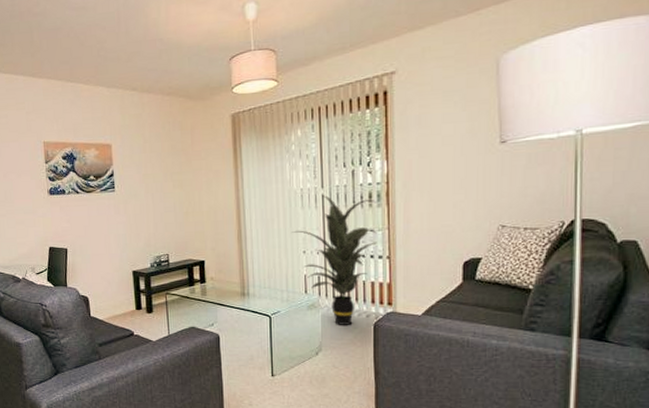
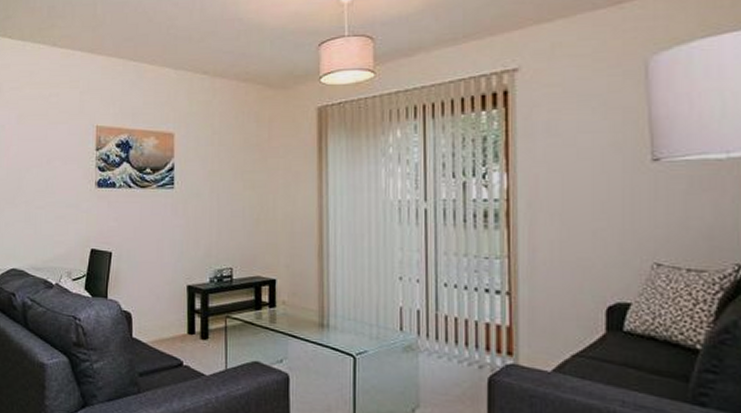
indoor plant: present [292,195,377,325] -> none [386,210,494,377]

